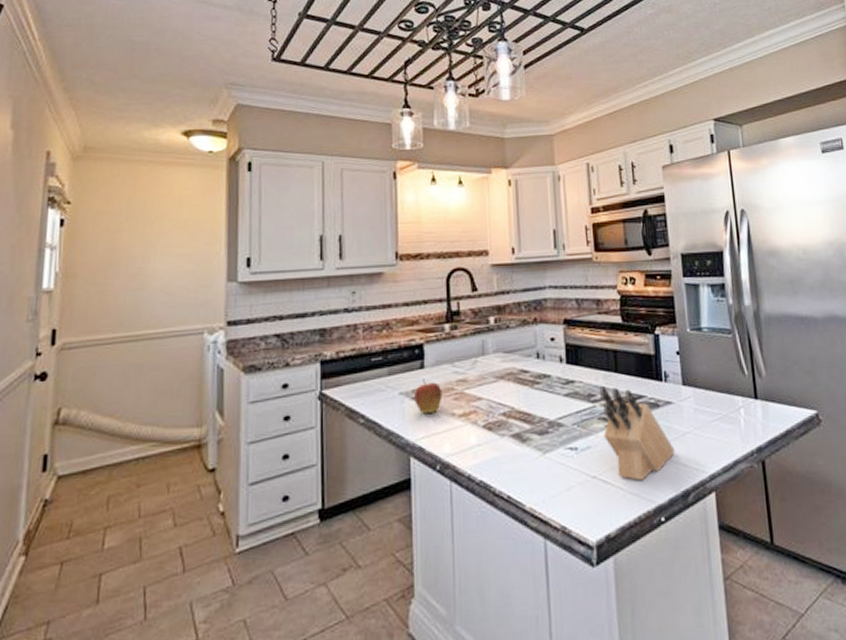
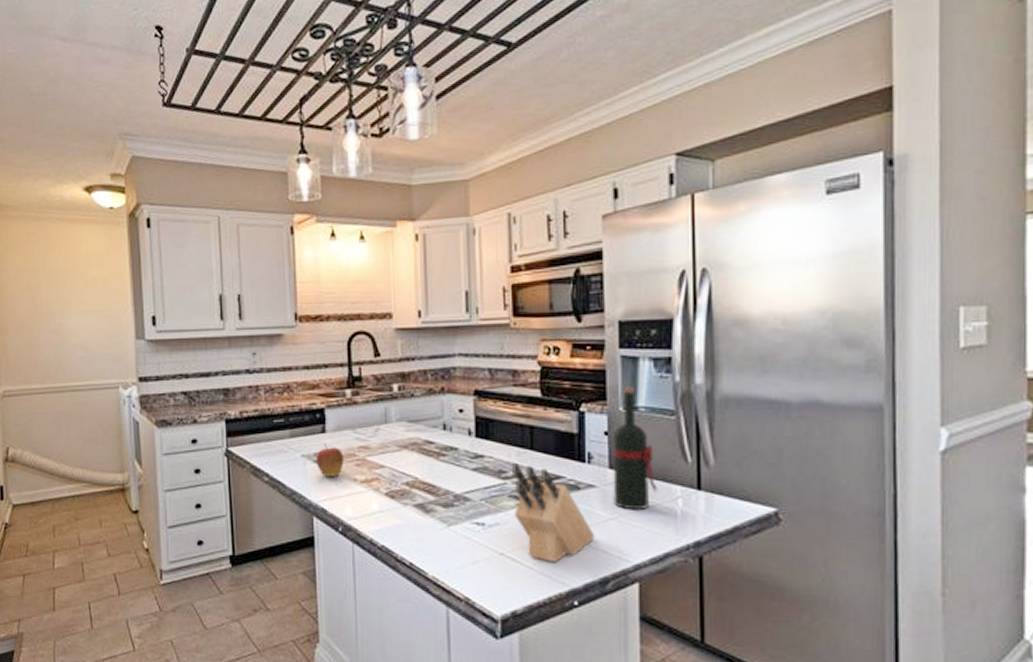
wine bottle: none [683,310,723,422] -> present [613,386,657,509]

